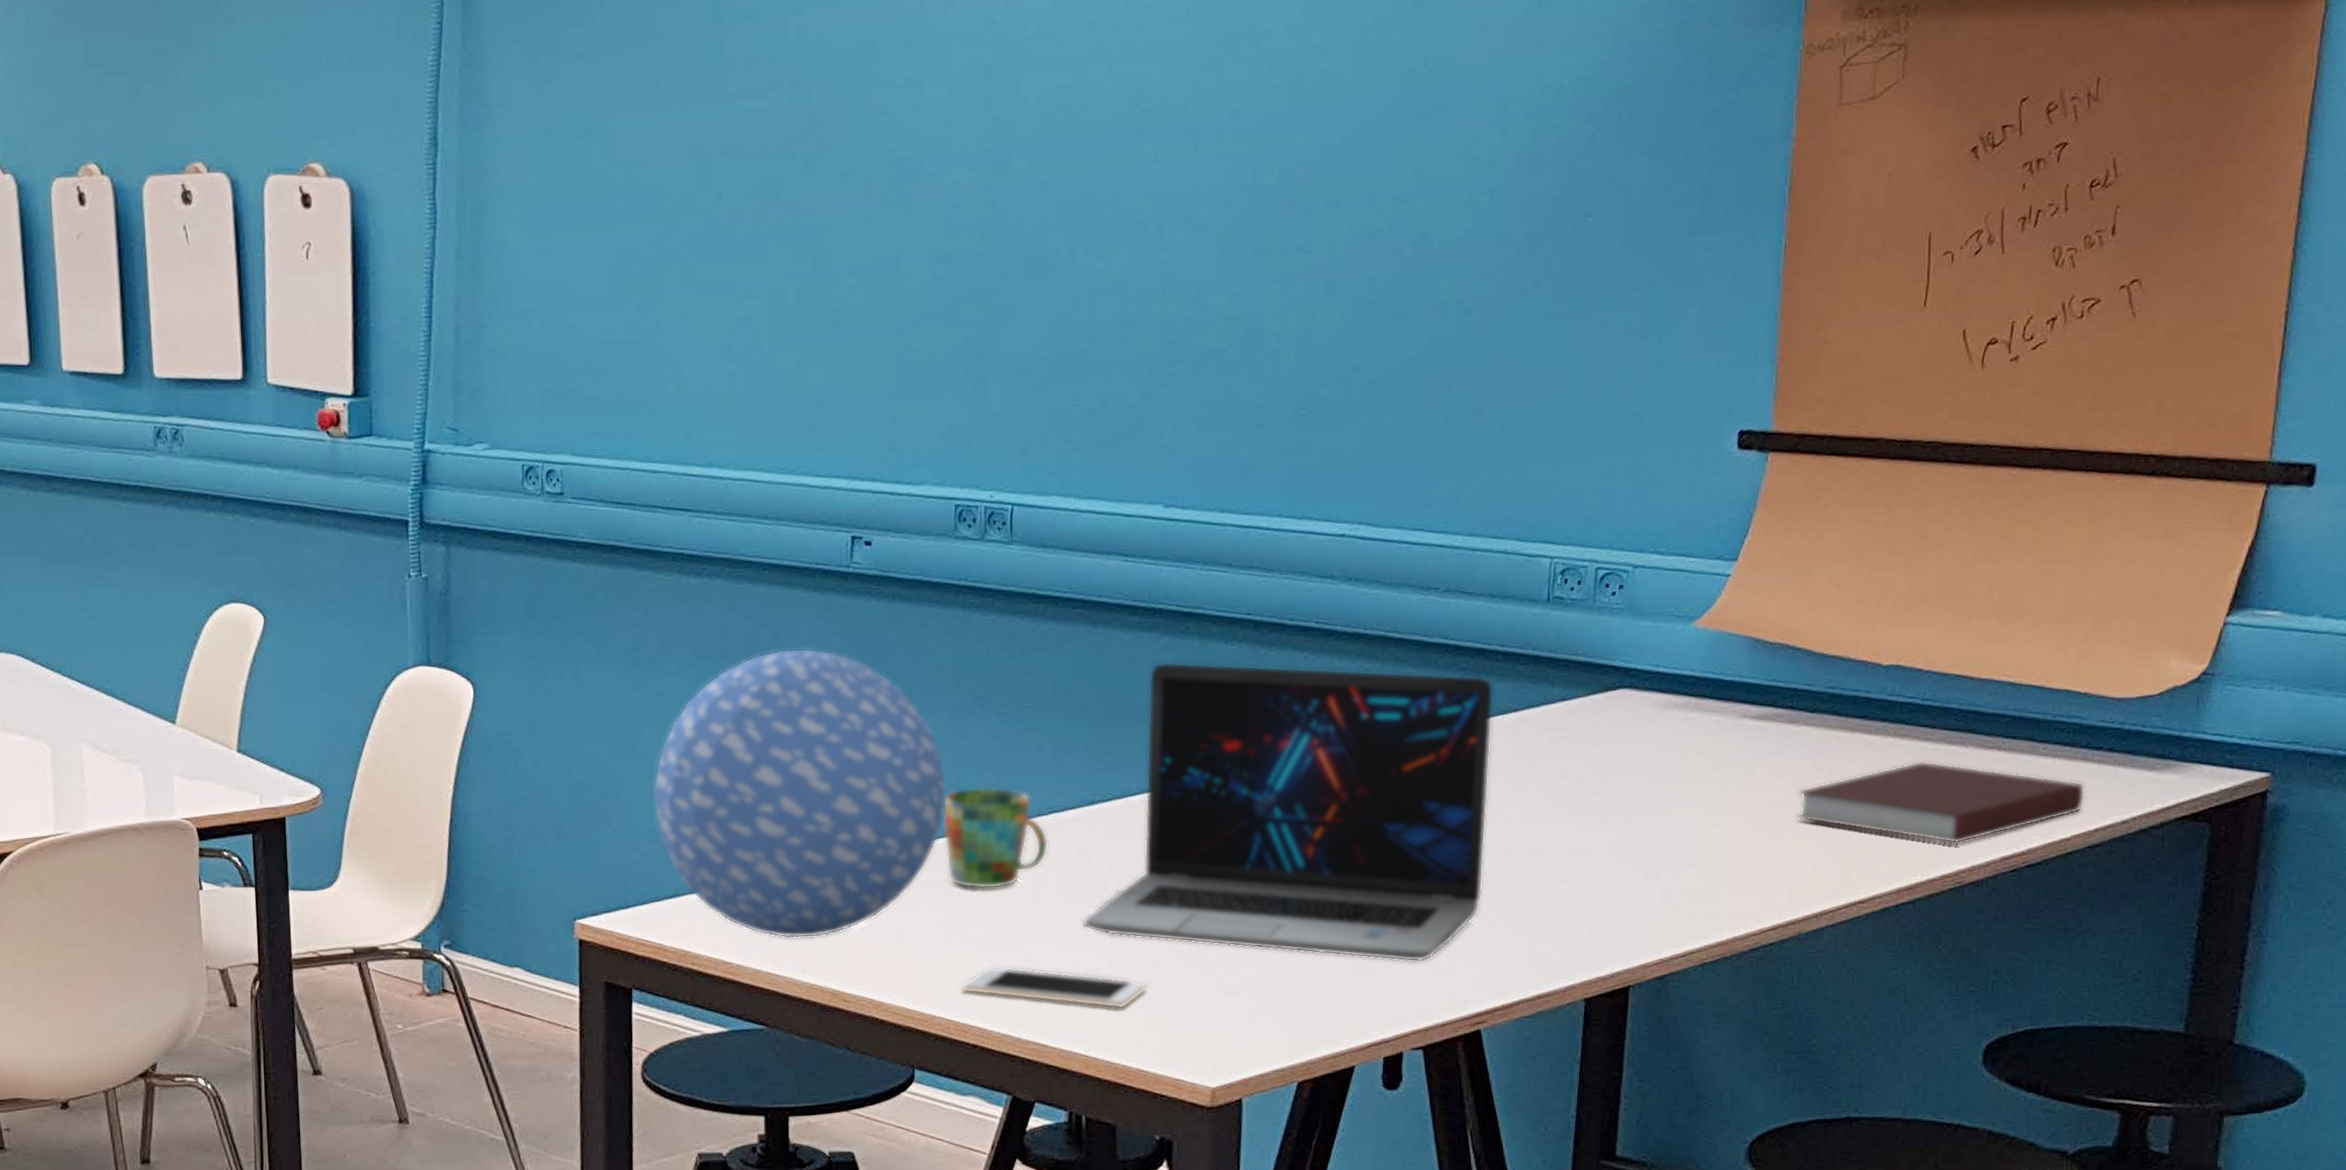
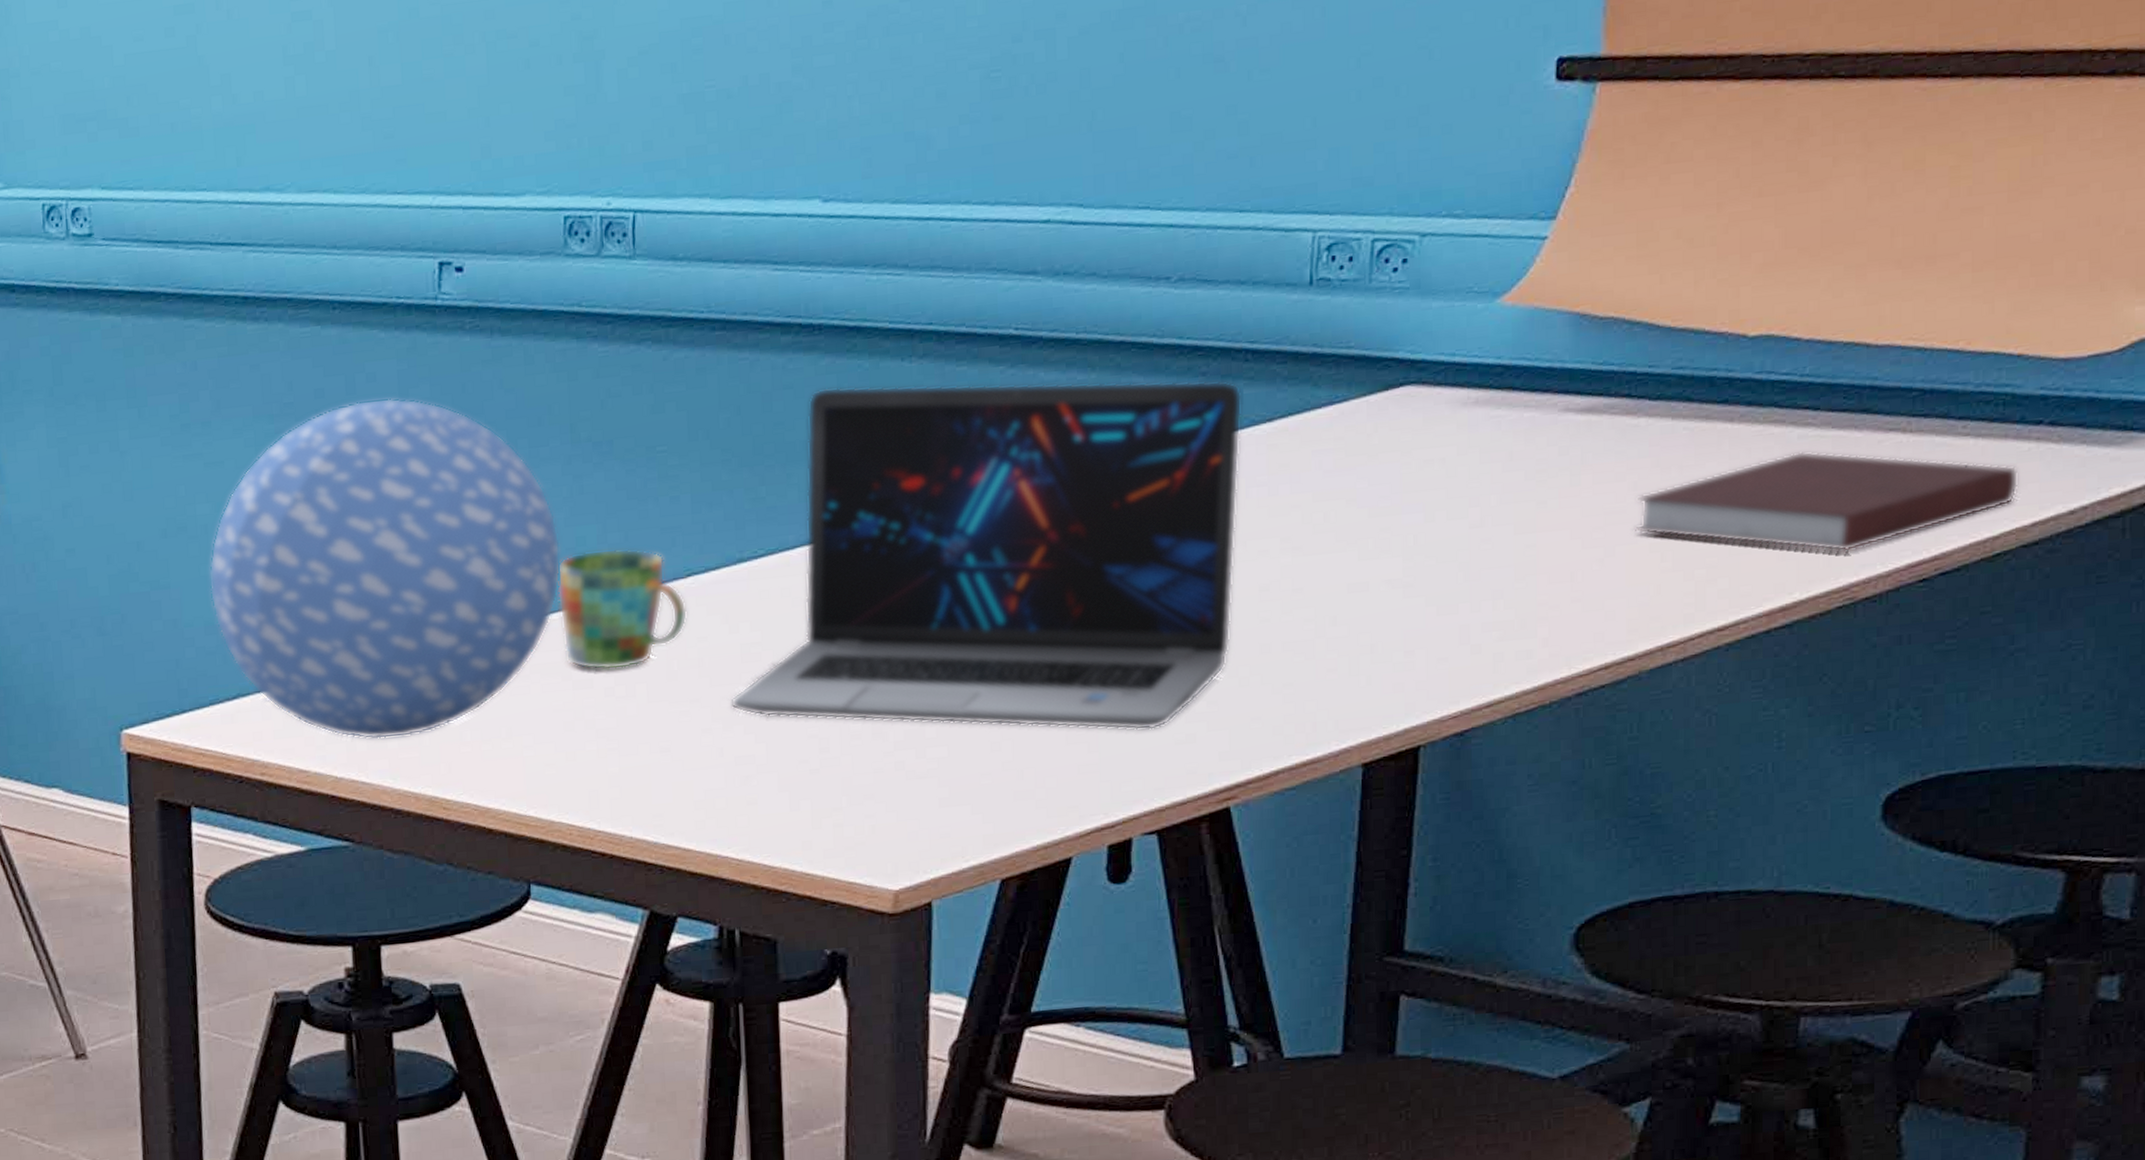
cell phone: present [961,966,1148,1009] -> none [584,759,814,803]

